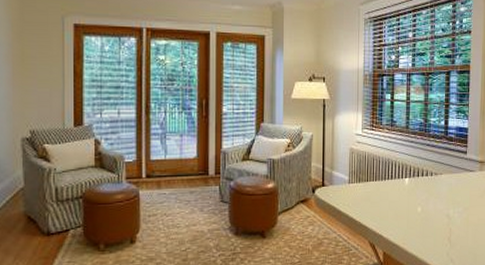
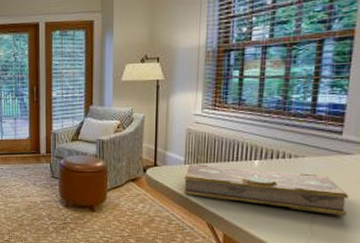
book: none [349,183,474,227] -> present [184,164,349,217]

